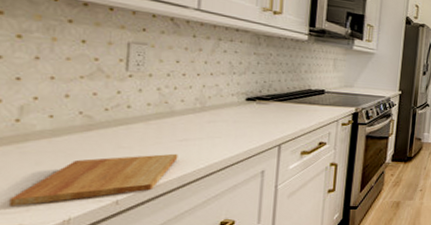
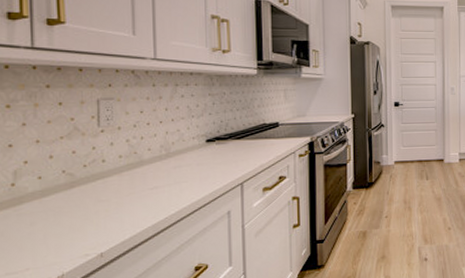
cutting board: present [8,153,178,206] -> none [11,202,151,267]

